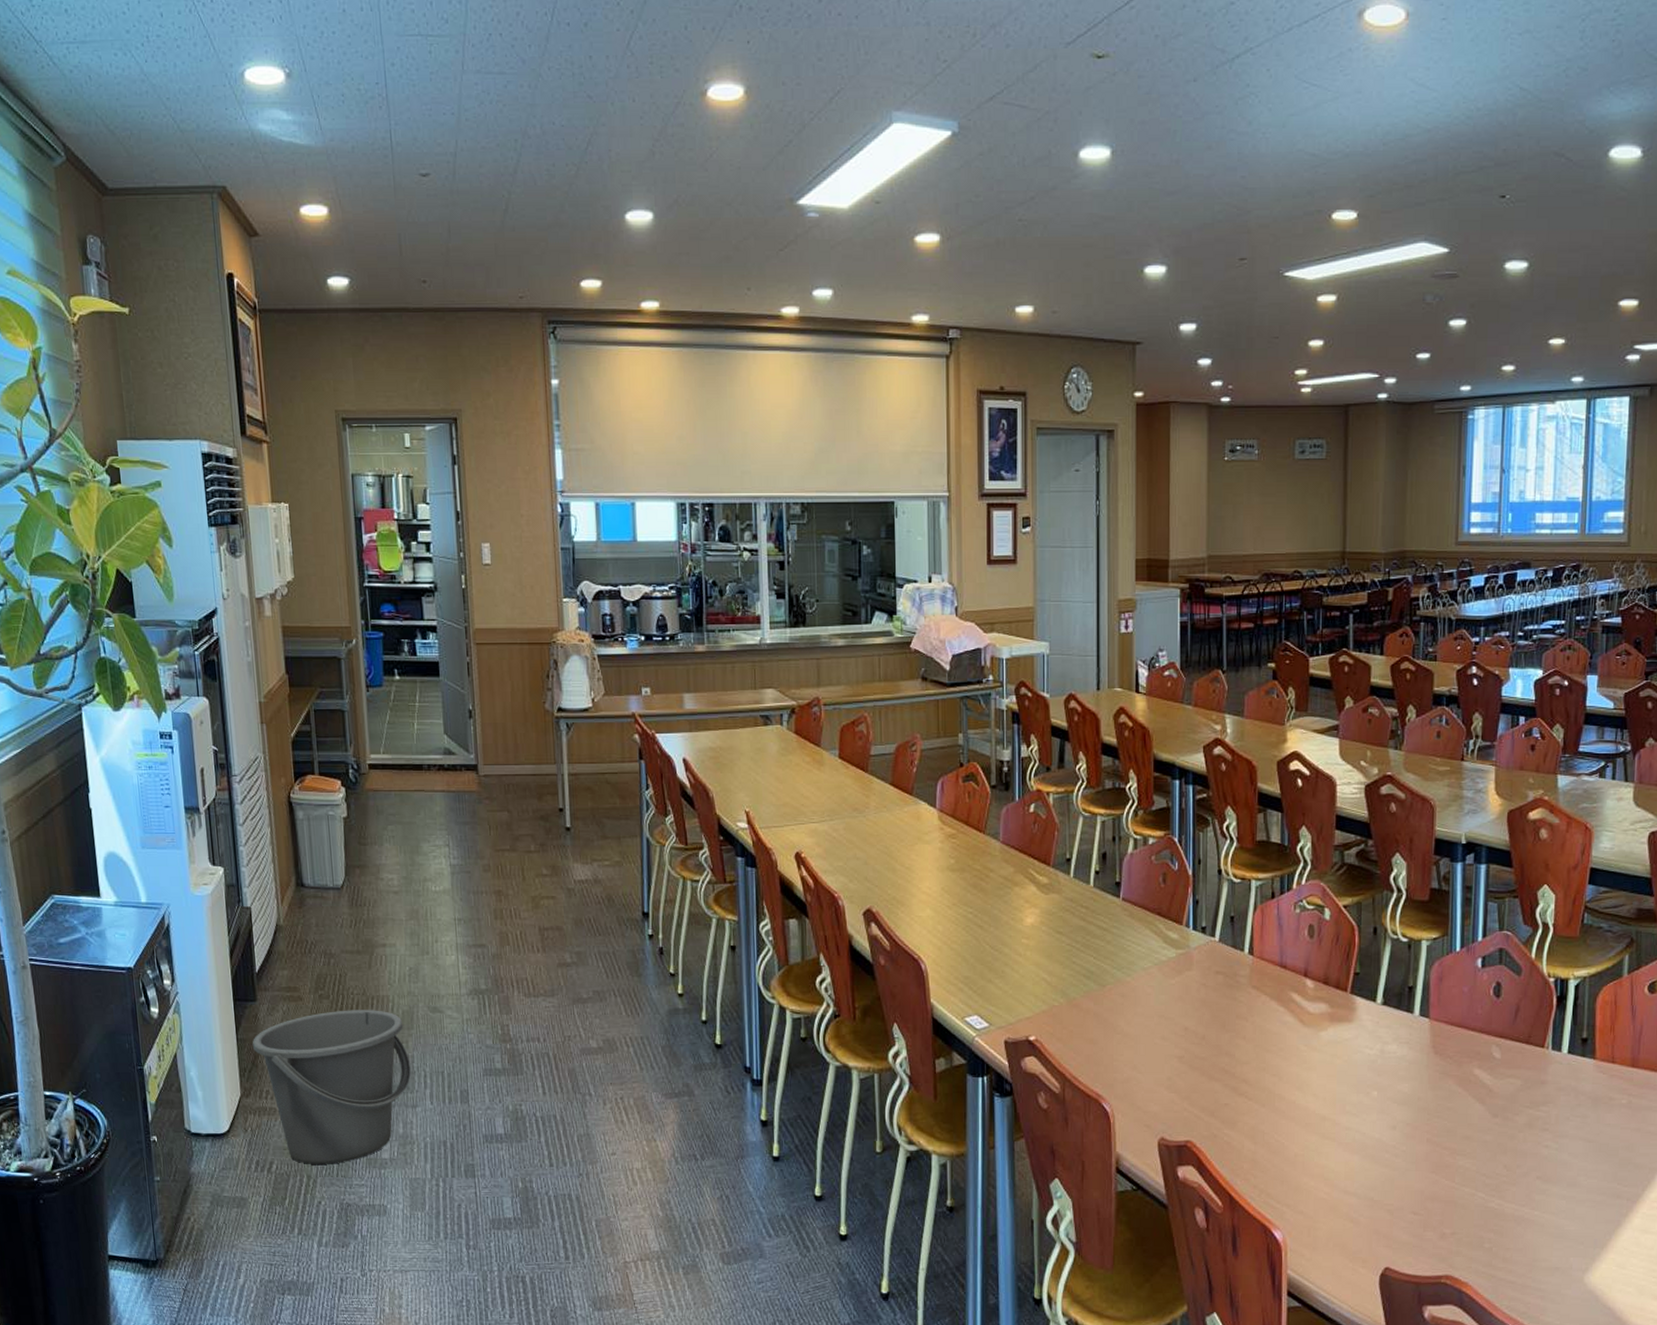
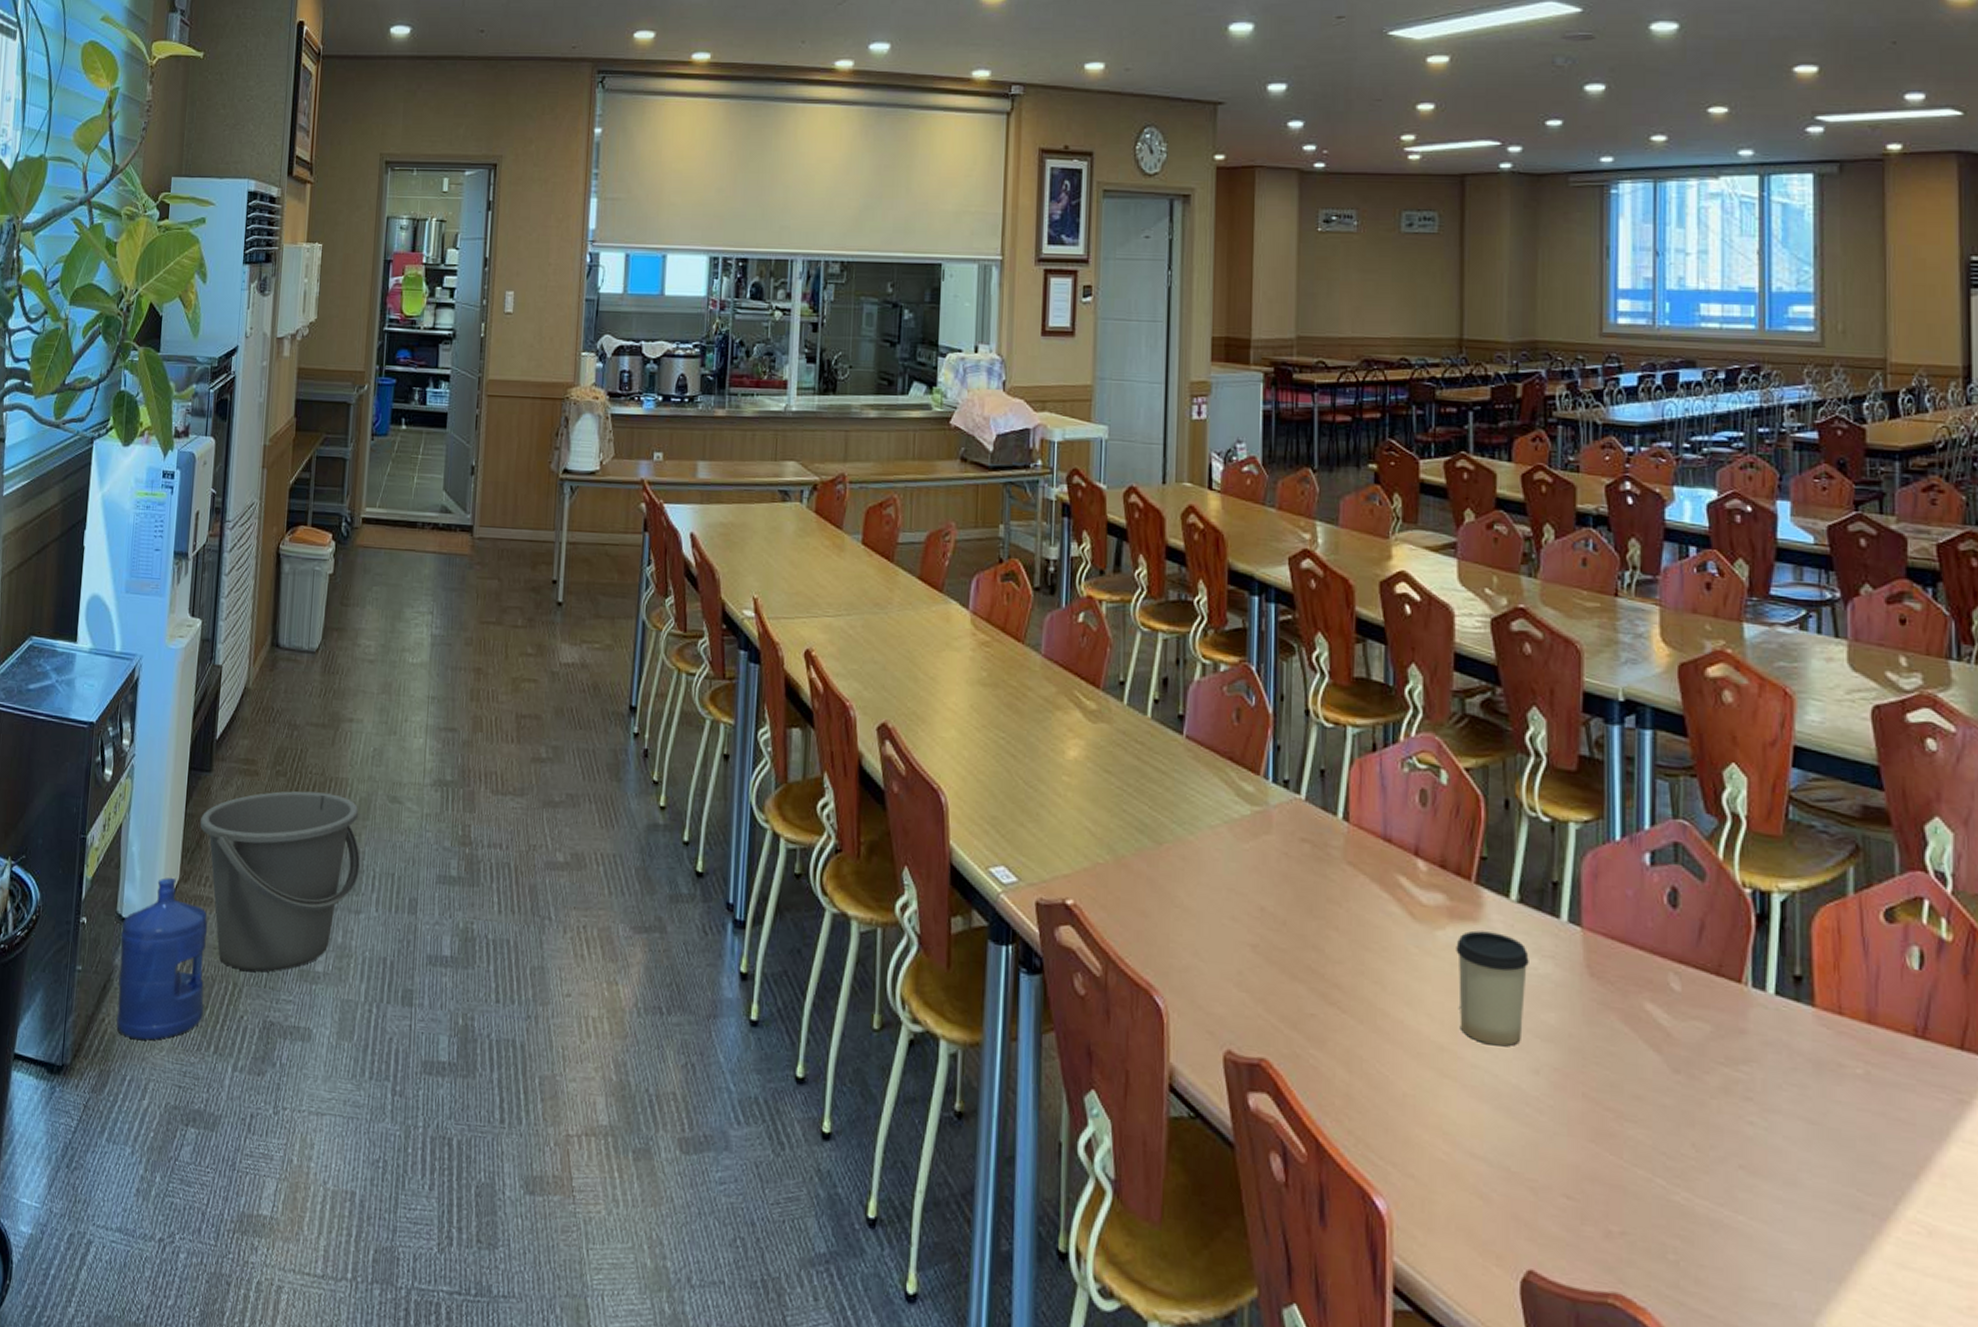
water jug: none [192,1095,283,1231] -> present [116,877,208,1041]
cup: none [1335,1029,1390,1112] -> present [1456,930,1529,1046]

